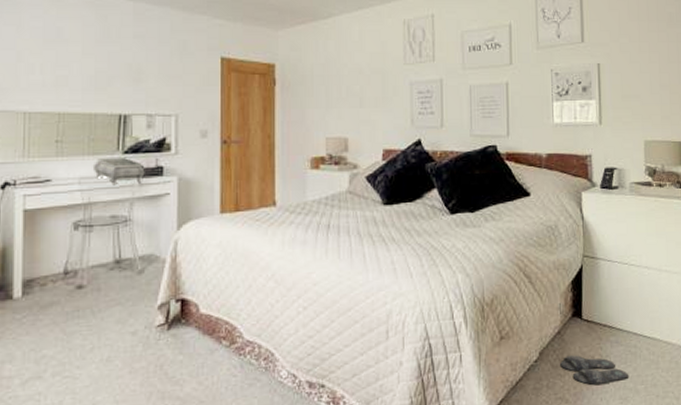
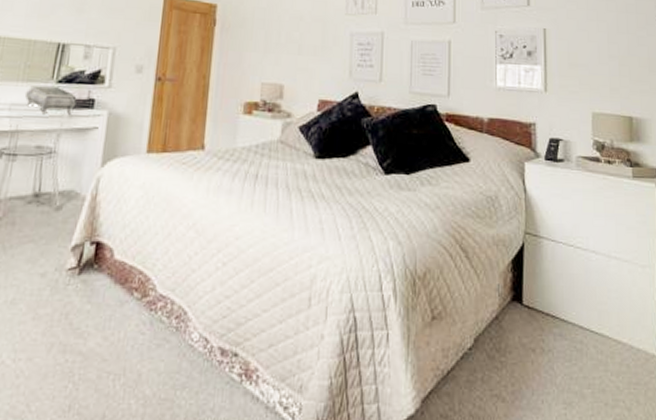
slippers: present [560,355,629,386] -> none [497,346,574,384]

